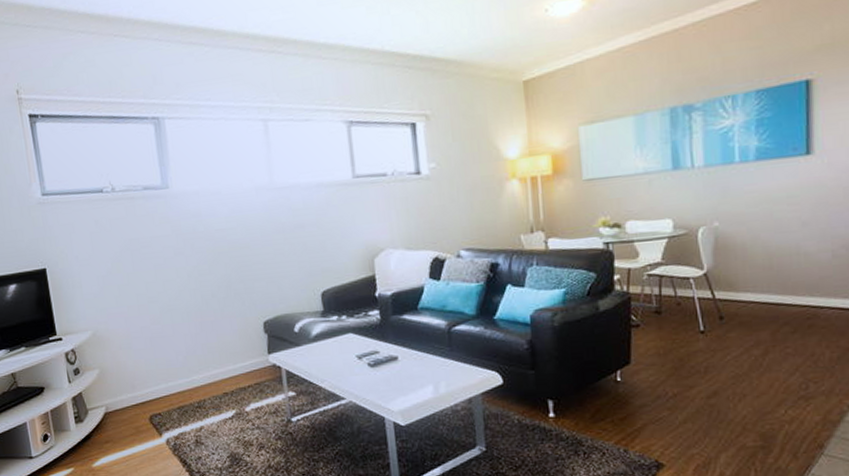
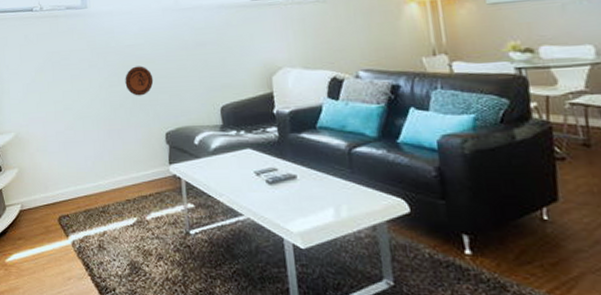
decorative plate: none [216,251,249,285] -> present [125,66,154,96]

